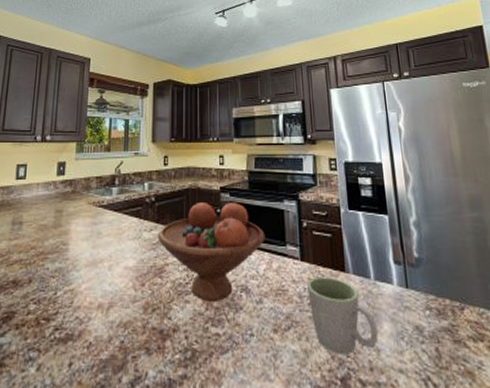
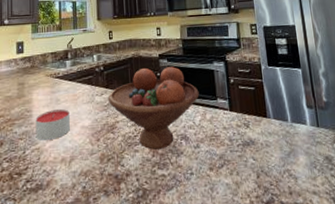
candle: none [70,245,112,280] -> present [35,109,70,140]
mug: present [307,277,379,354] -> none [236,122,296,184]

